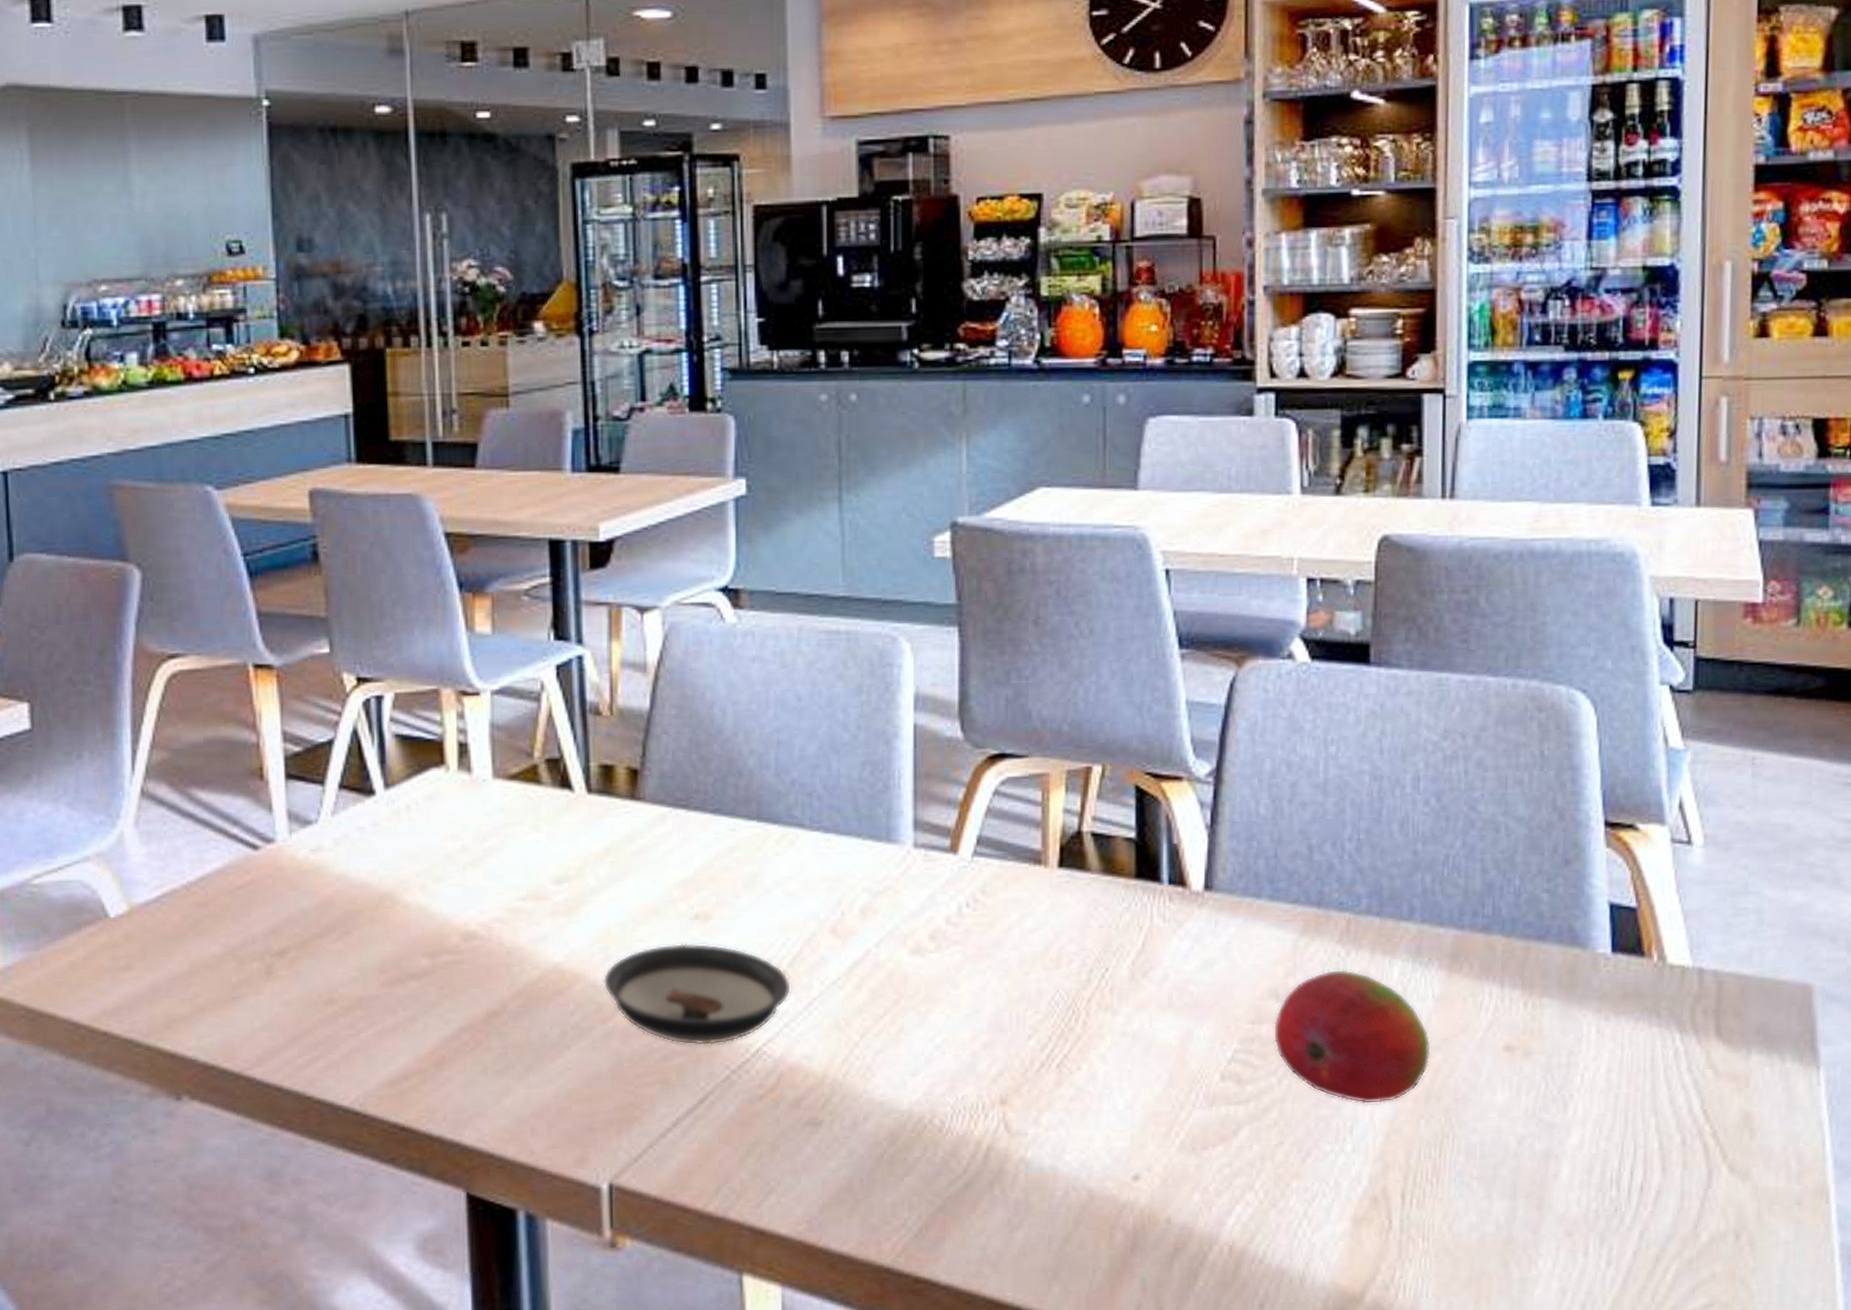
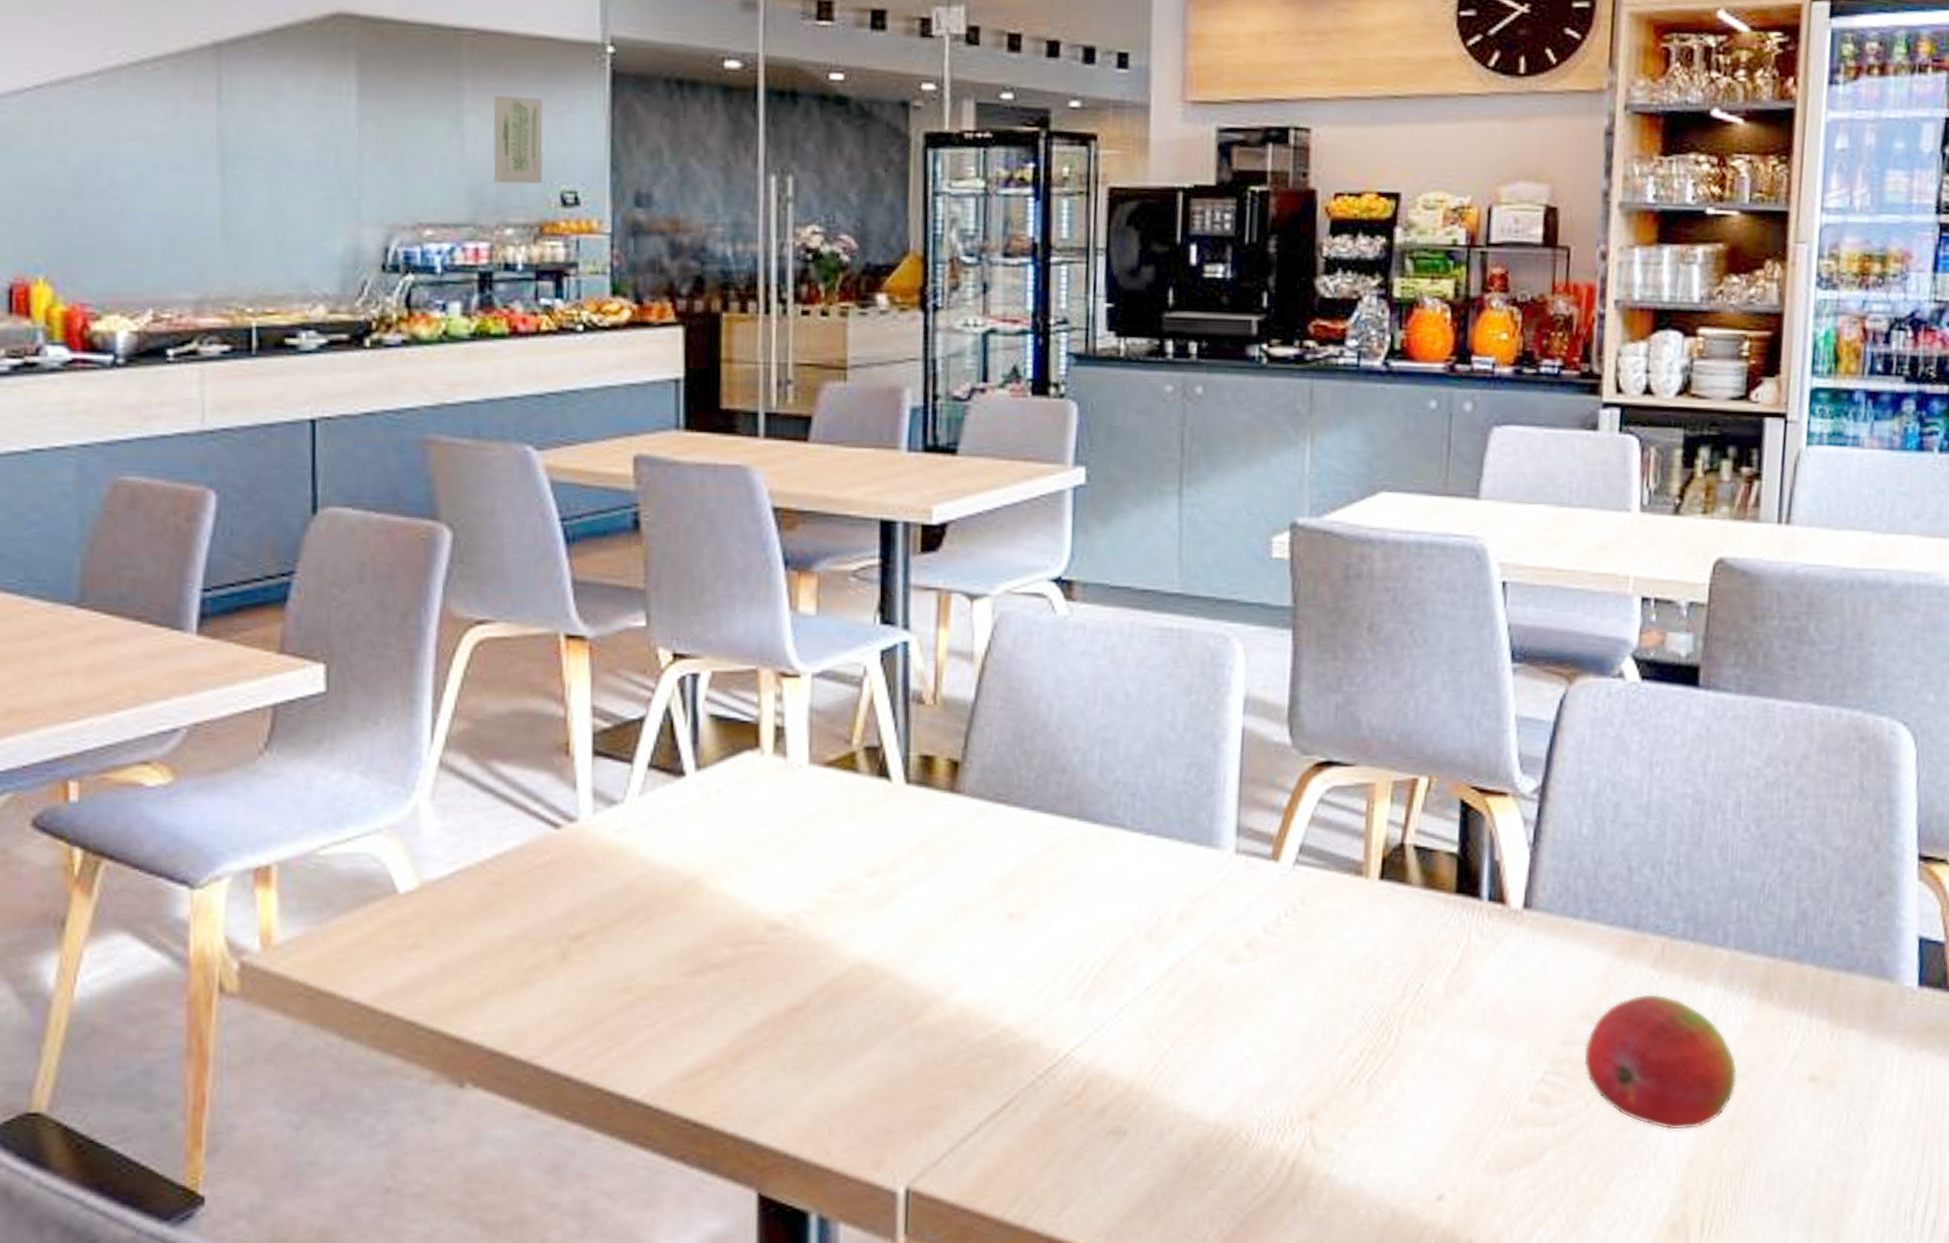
wall art: none [157,153,208,237] -> present [493,95,543,184]
saucer: present [602,943,791,1046] -> none [910,943,1103,1048]

